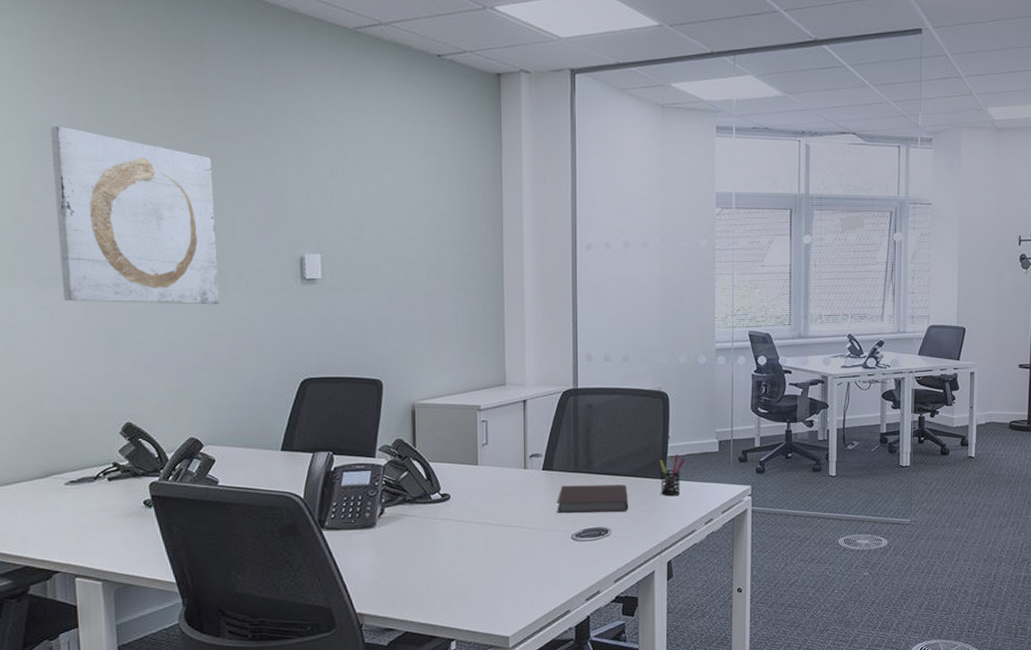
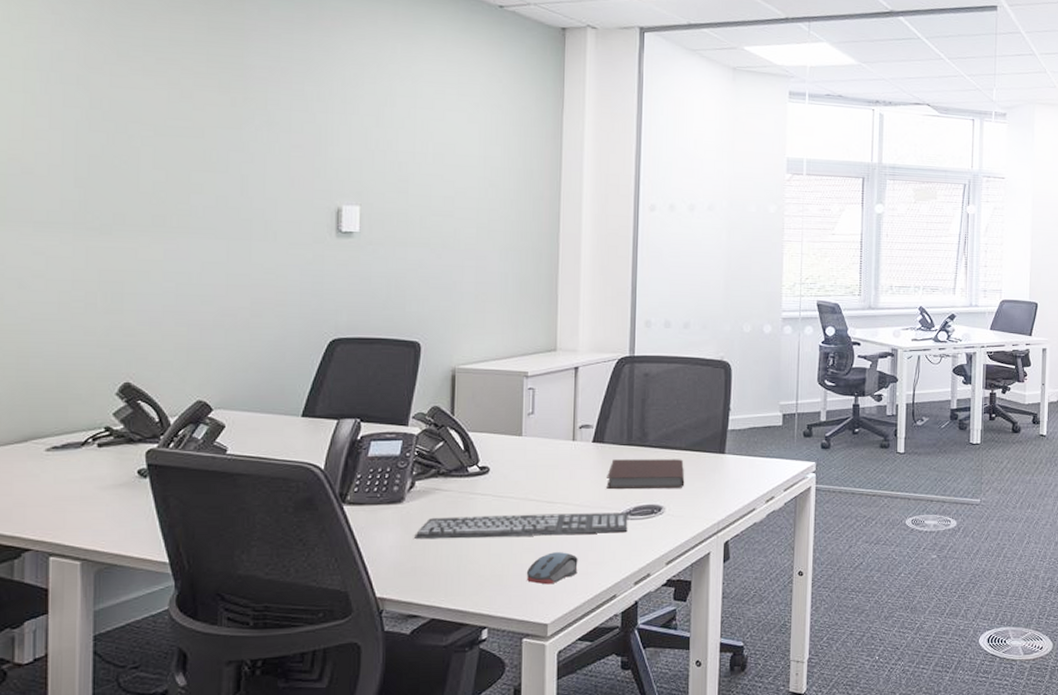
wall art: present [50,125,219,305] -> none [61,58,244,257]
keyboard: none [386,535,578,561] -> present [414,513,628,540]
computer mouse: none [487,571,534,601] -> present [526,552,578,585]
pen holder: present [659,453,685,497] -> none [719,427,747,473]

